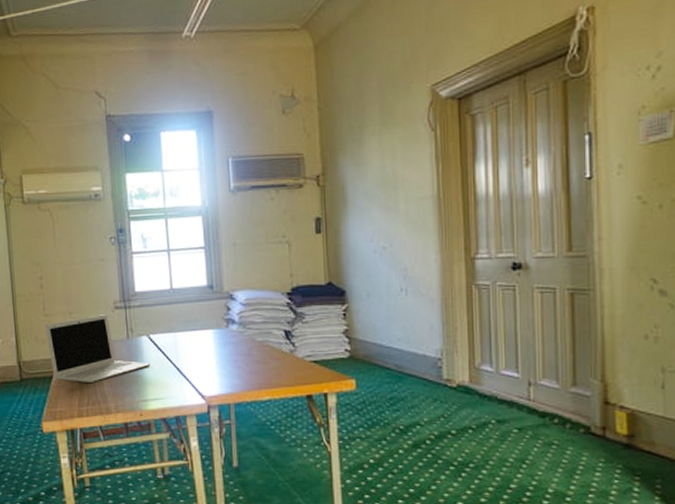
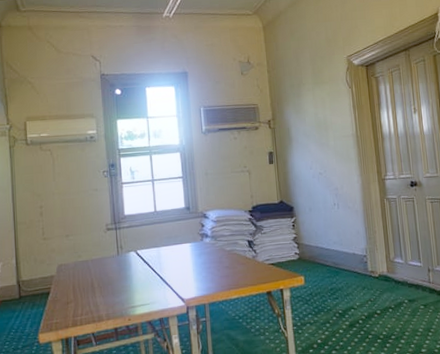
laptop: present [45,314,151,384] -> none [44,235,138,296]

